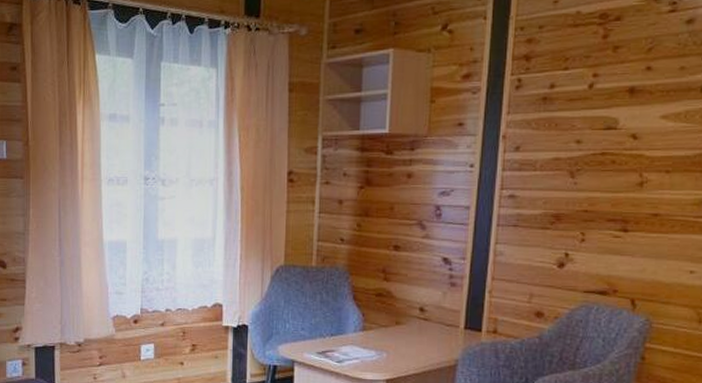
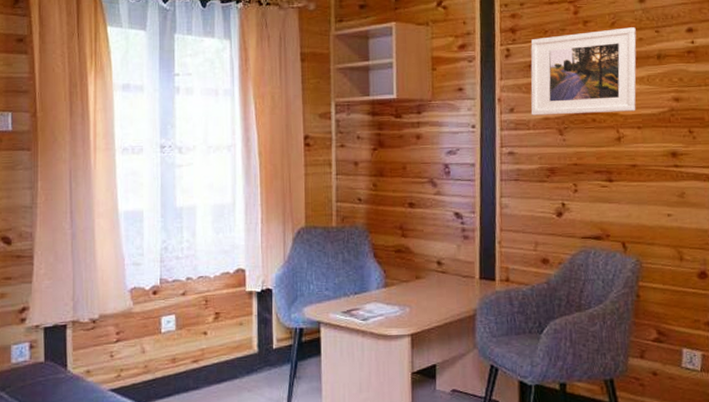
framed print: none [539,53,678,155] -> present [530,27,637,116]

